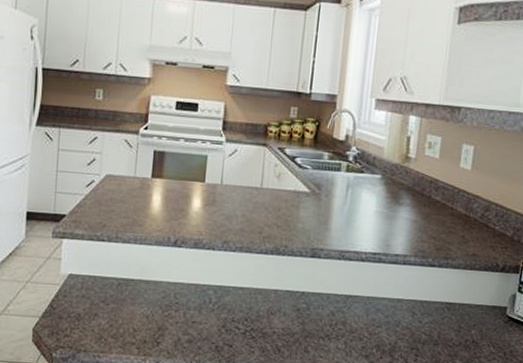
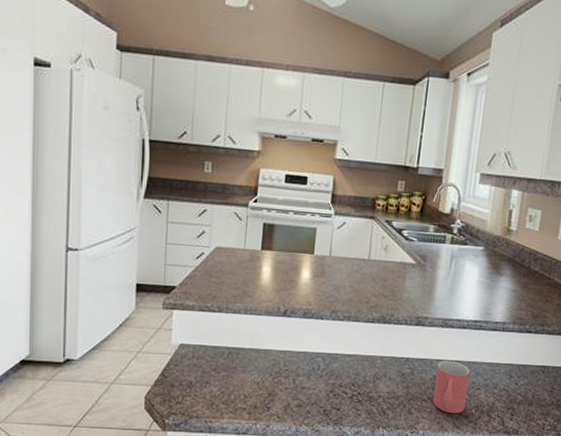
mug: none [331,295,370,354] -> present [433,360,470,414]

